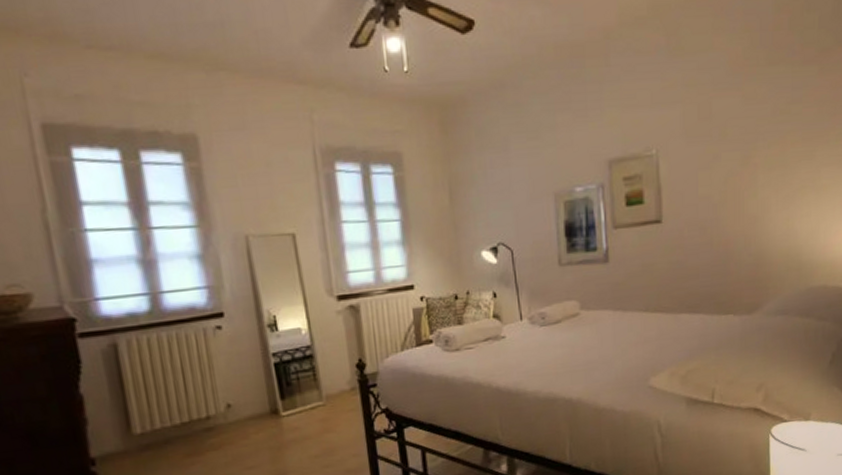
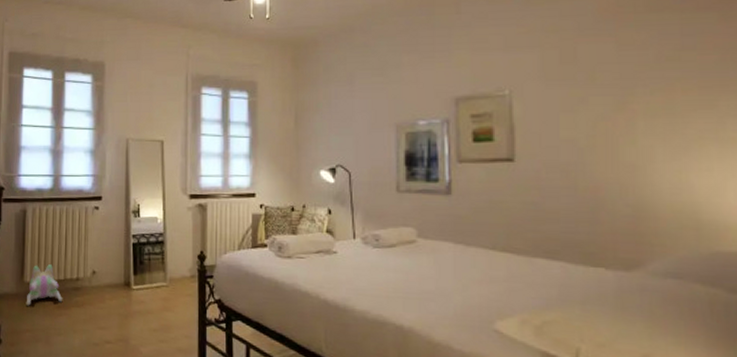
plush toy: none [140,407,193,463] -> present [26,264,63,306]

